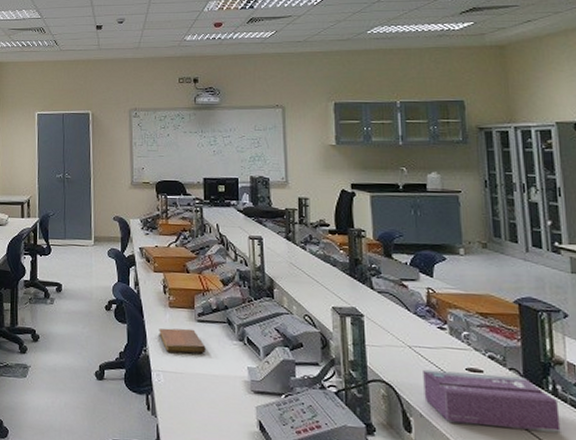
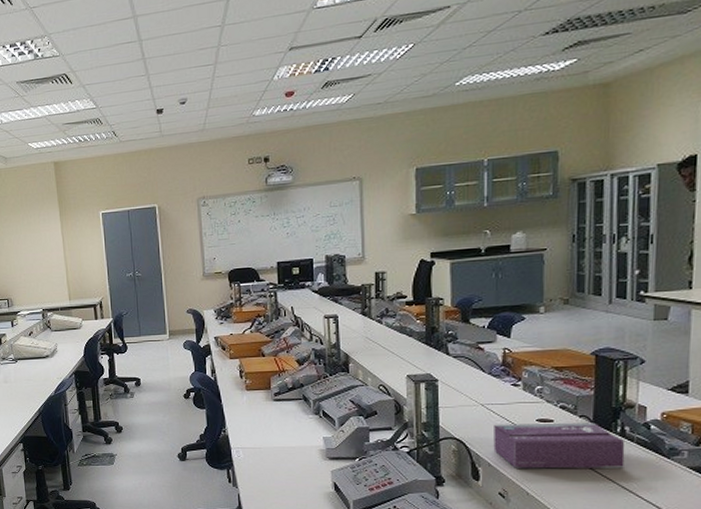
notebook: present [159,328,206,354] -> none [237,408,283,431]

